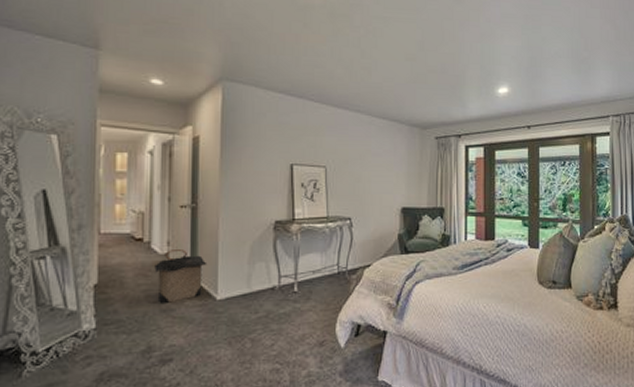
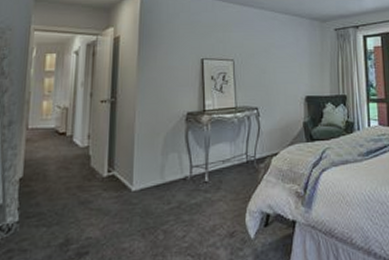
laundry hamper: present [154,248,207,303] -> none [75,141,124,195]

